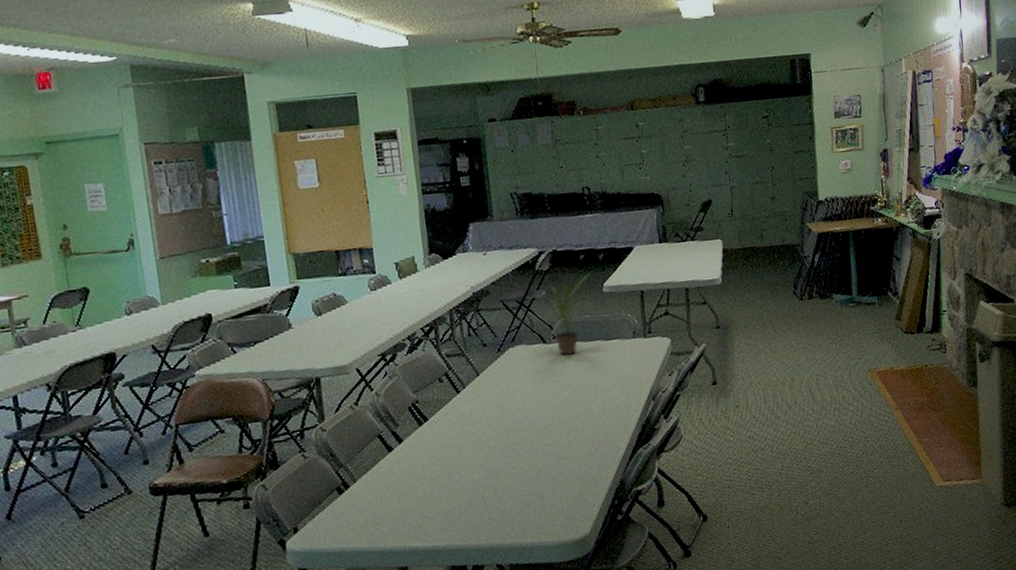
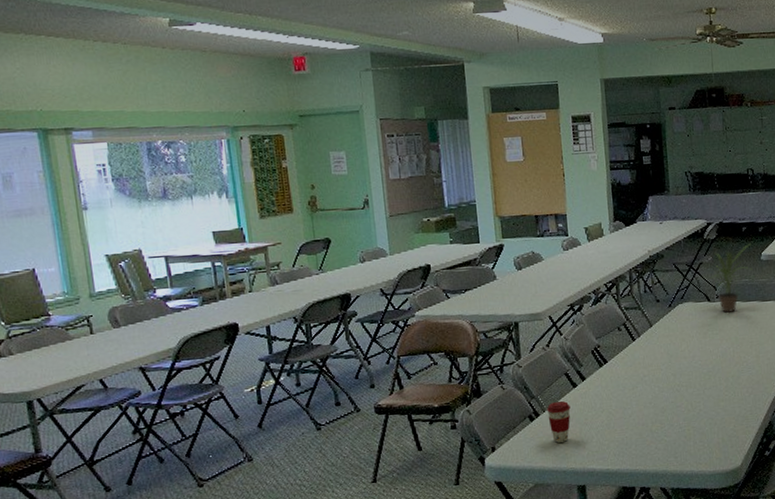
coffee cup: none [358,468,387,518] -> present [547,401,571,443]

